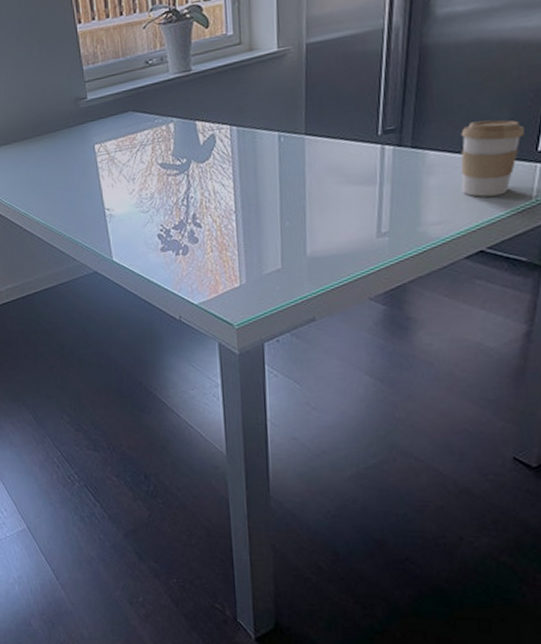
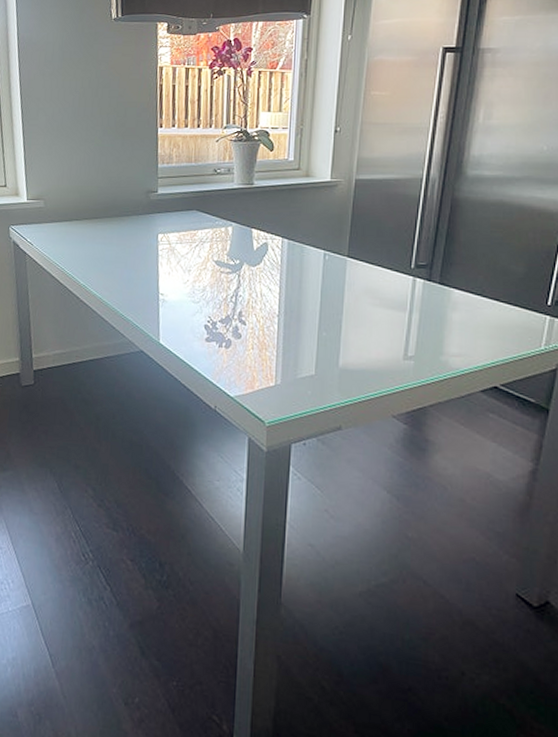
coffee cup: present [460,119,524,197] -> none [480,270,536,339]

